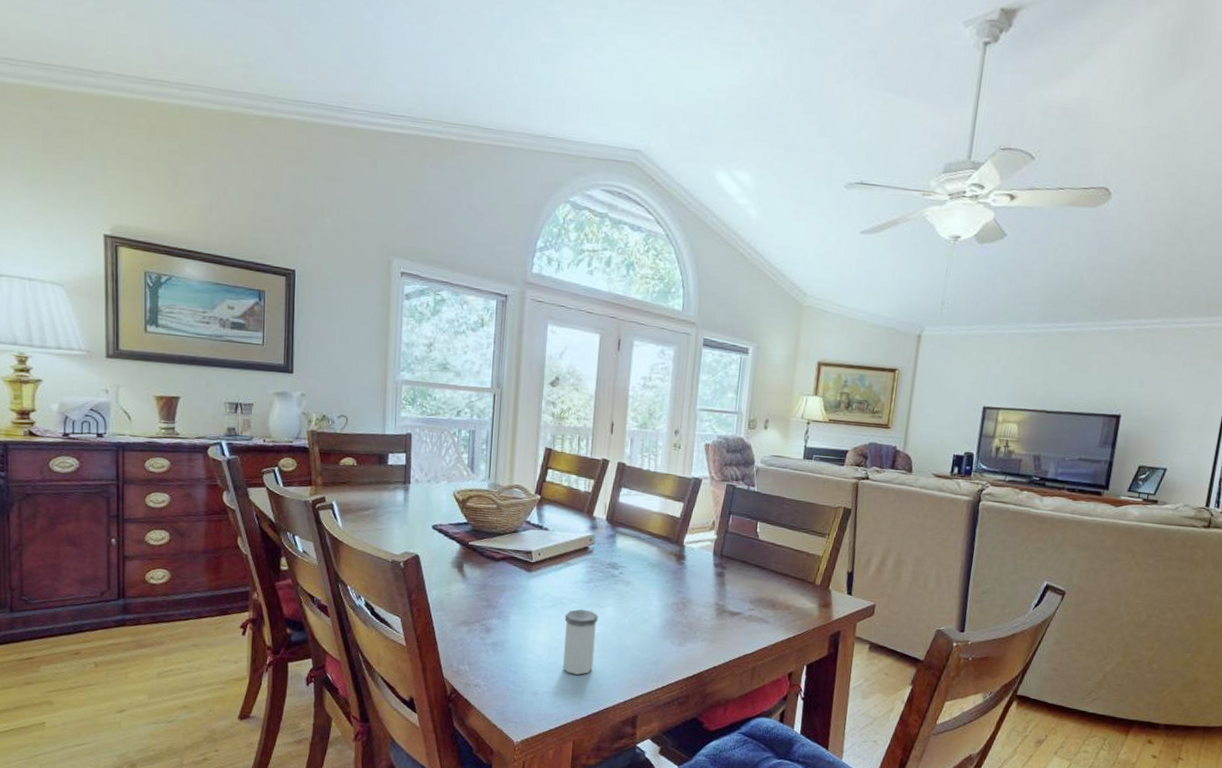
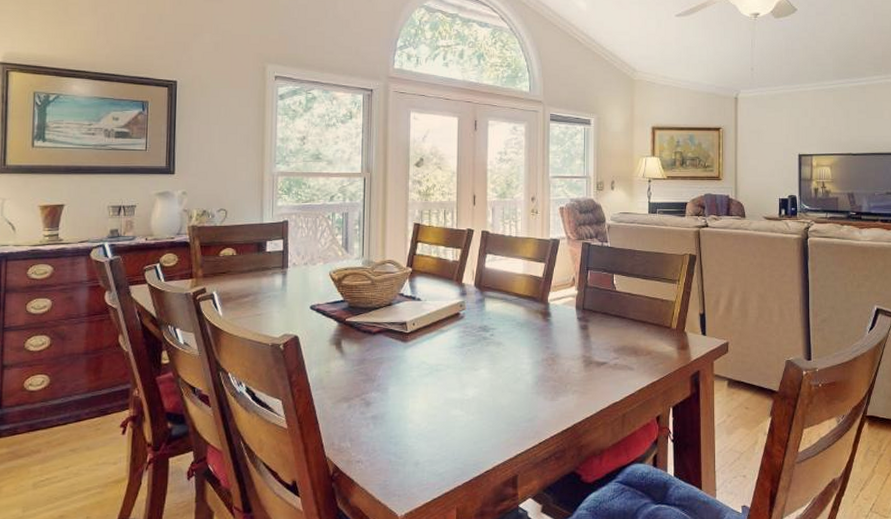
salt shaker: present [563,609,598,675] -> none [441,374,473,440]

